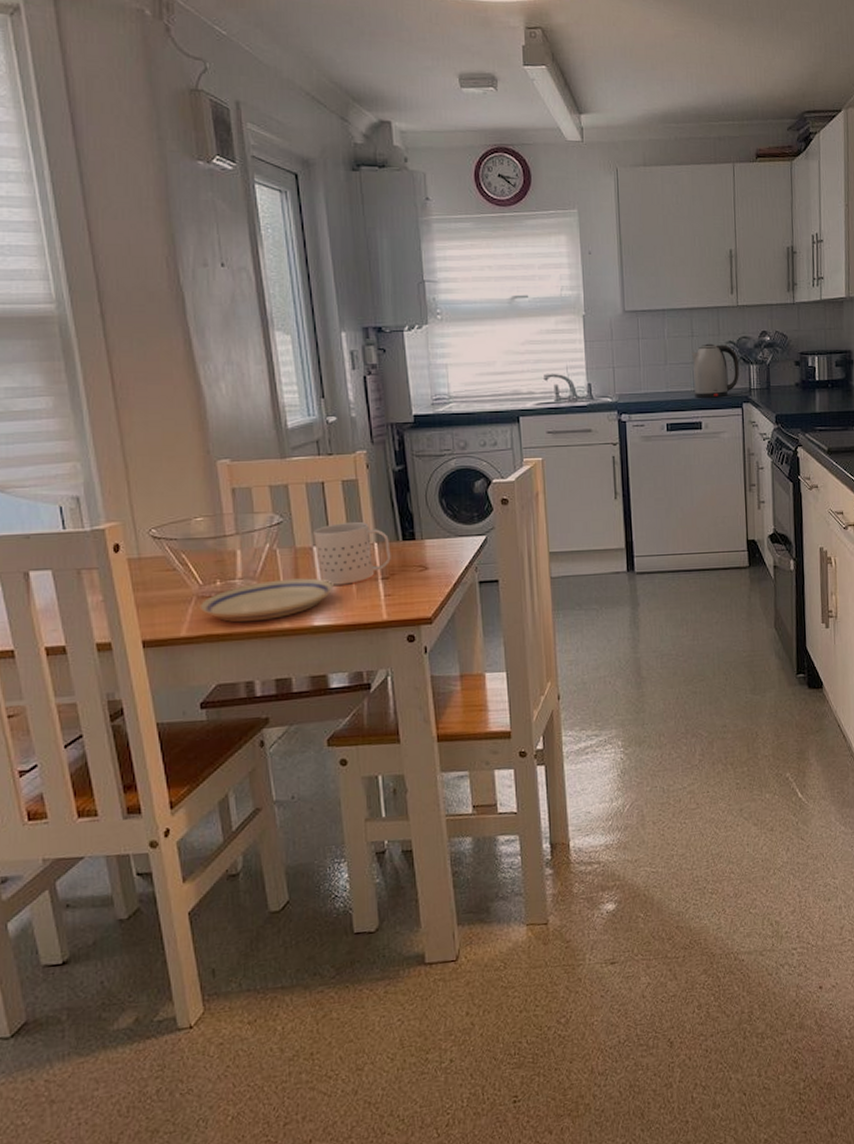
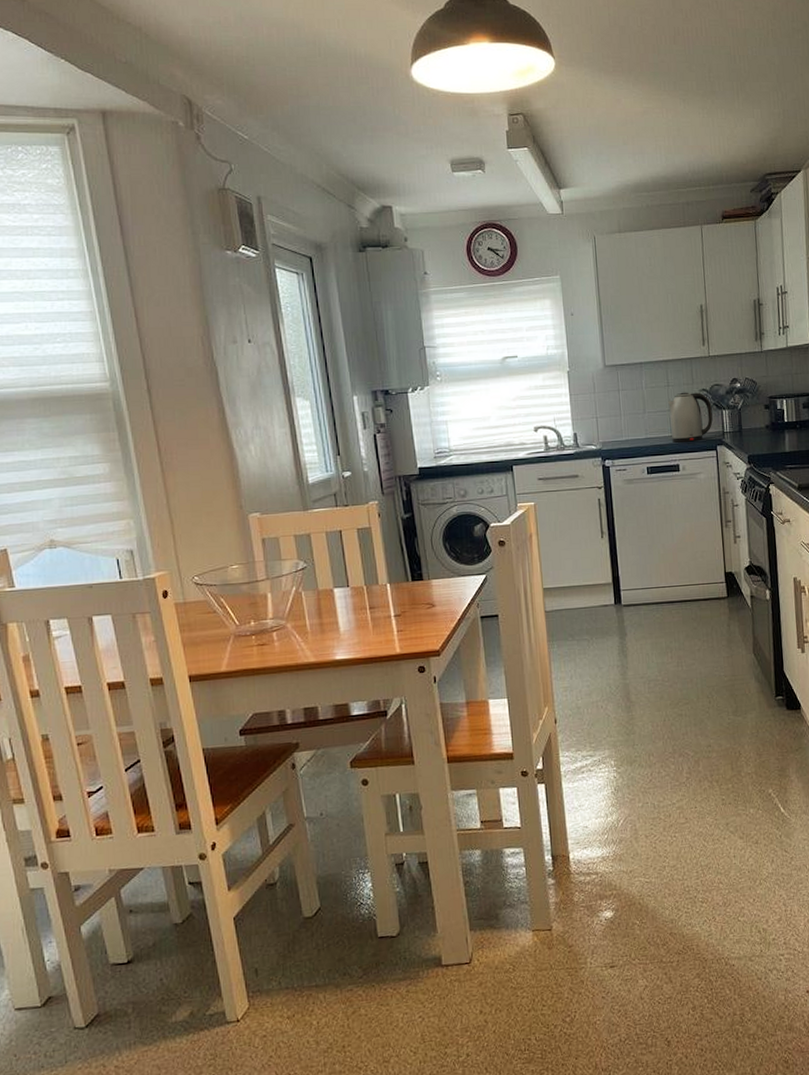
plate: present [201,578,334,623] -> none [238,616,352,658]
mug: present [313,522,391,585] -> none [333,565,402,623]

